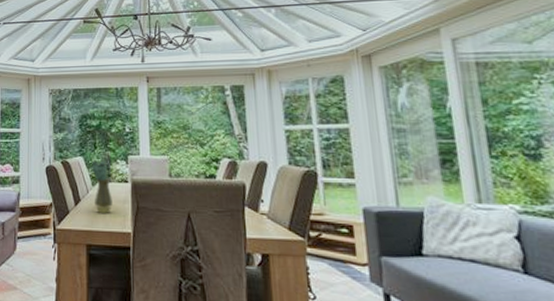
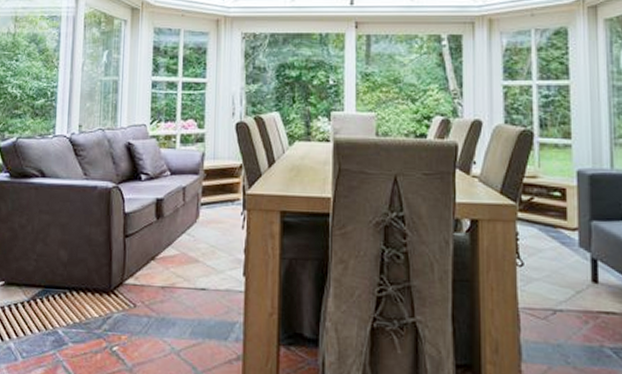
vase: present [91,158,113,213] -> none [288,113,311,176]

